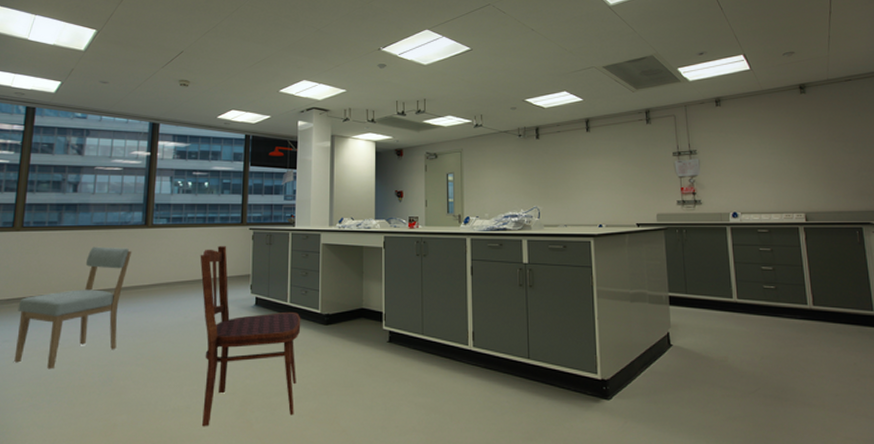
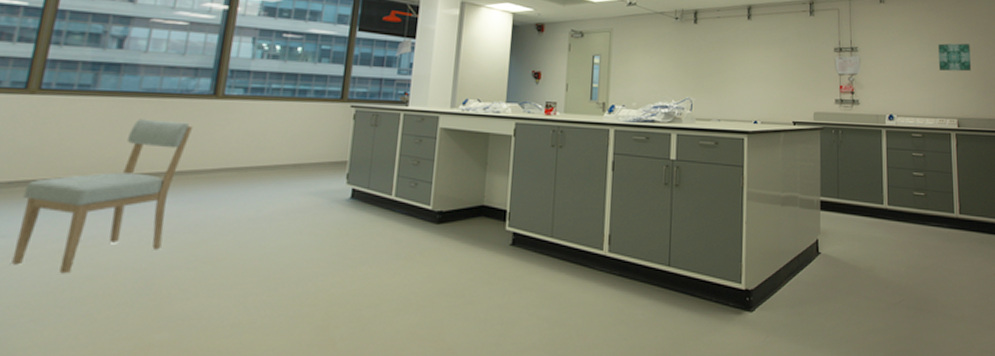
dining chair: present [200,246,301,427] -> none [270,125,408,347]
wall art: none [780,139,817,167] -> present [938,43,972,72]

